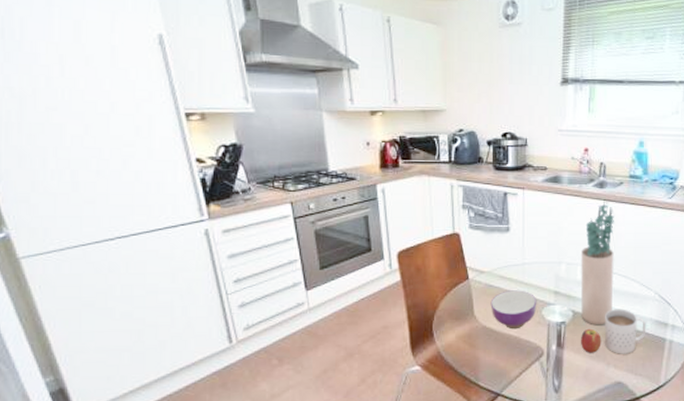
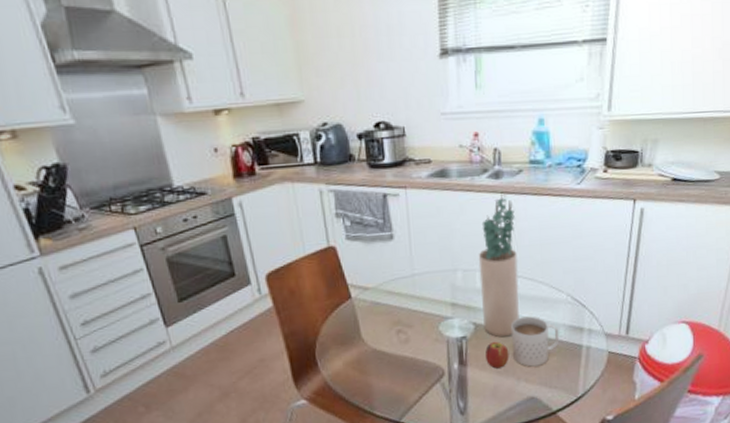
bowl: present [490,290,537,330] -> none [379,305,433,350]

